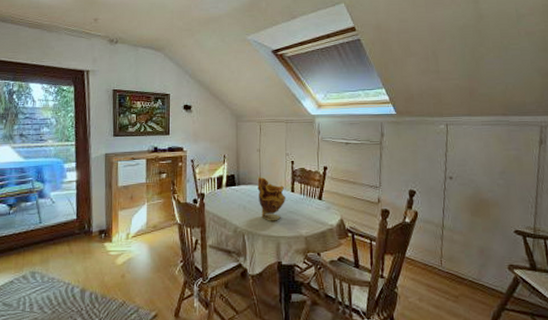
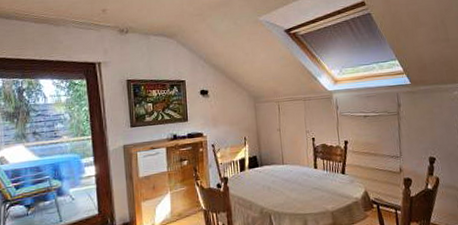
vase: present [257,176,285,221] -> none [279,155,309,200]

